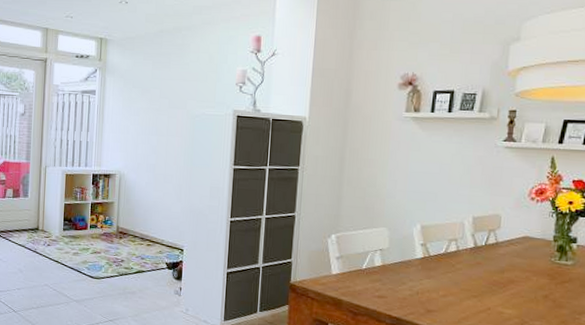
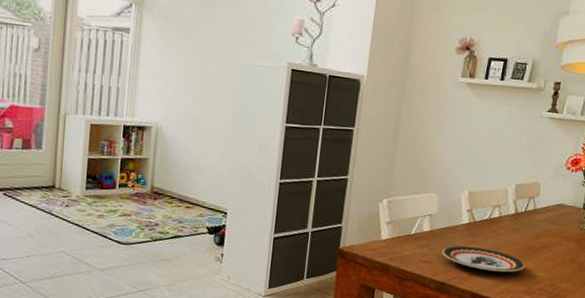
plate: none [396,280,490,309] -> present [442,246,525,273]

